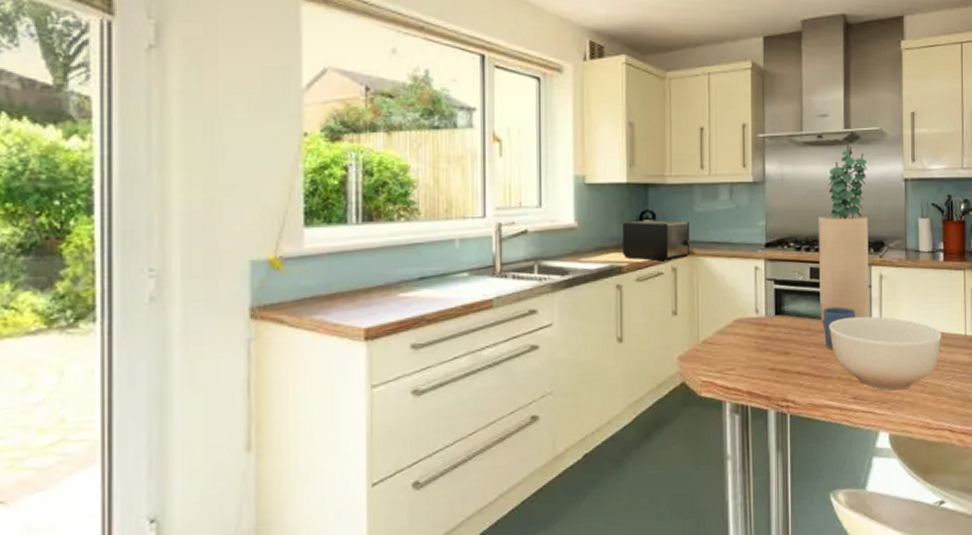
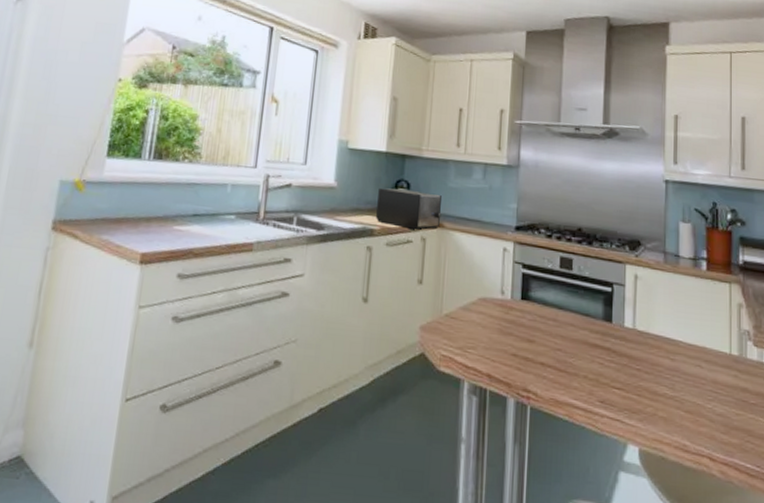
vase: present [818,140,869,324] -> none [568,136,626,319]
mug: present [822,306,856,350] -> none [570,300,607,346]
bowl: present [829,316,941,391] -> none [577,314,702,402]

